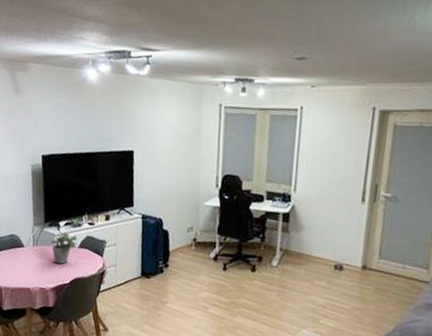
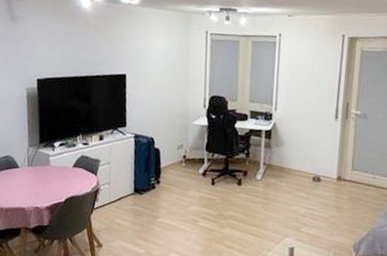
potted plant: present [51,231,78,264] -> none [46,151,73,184]

